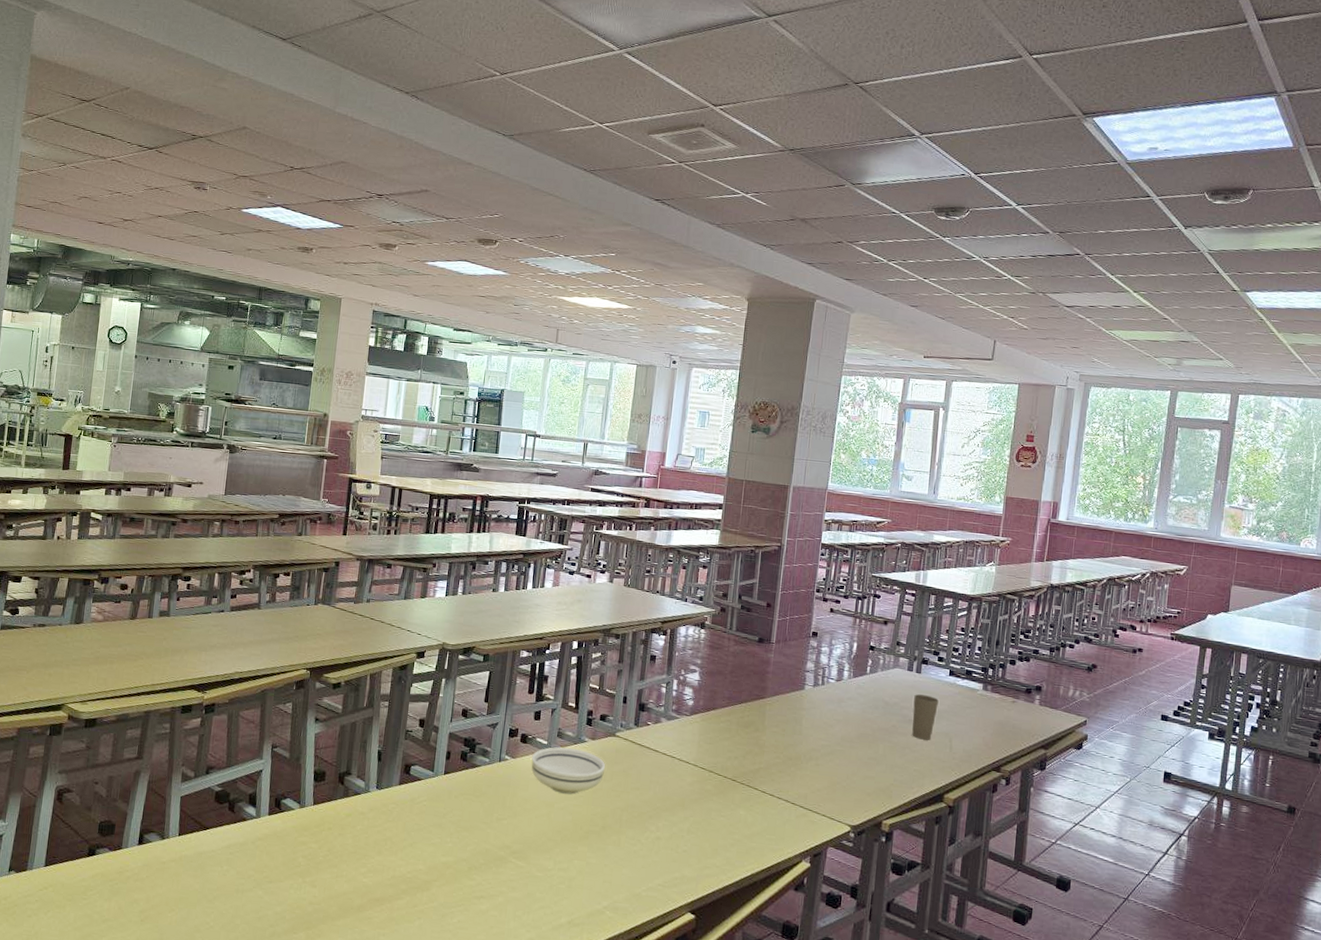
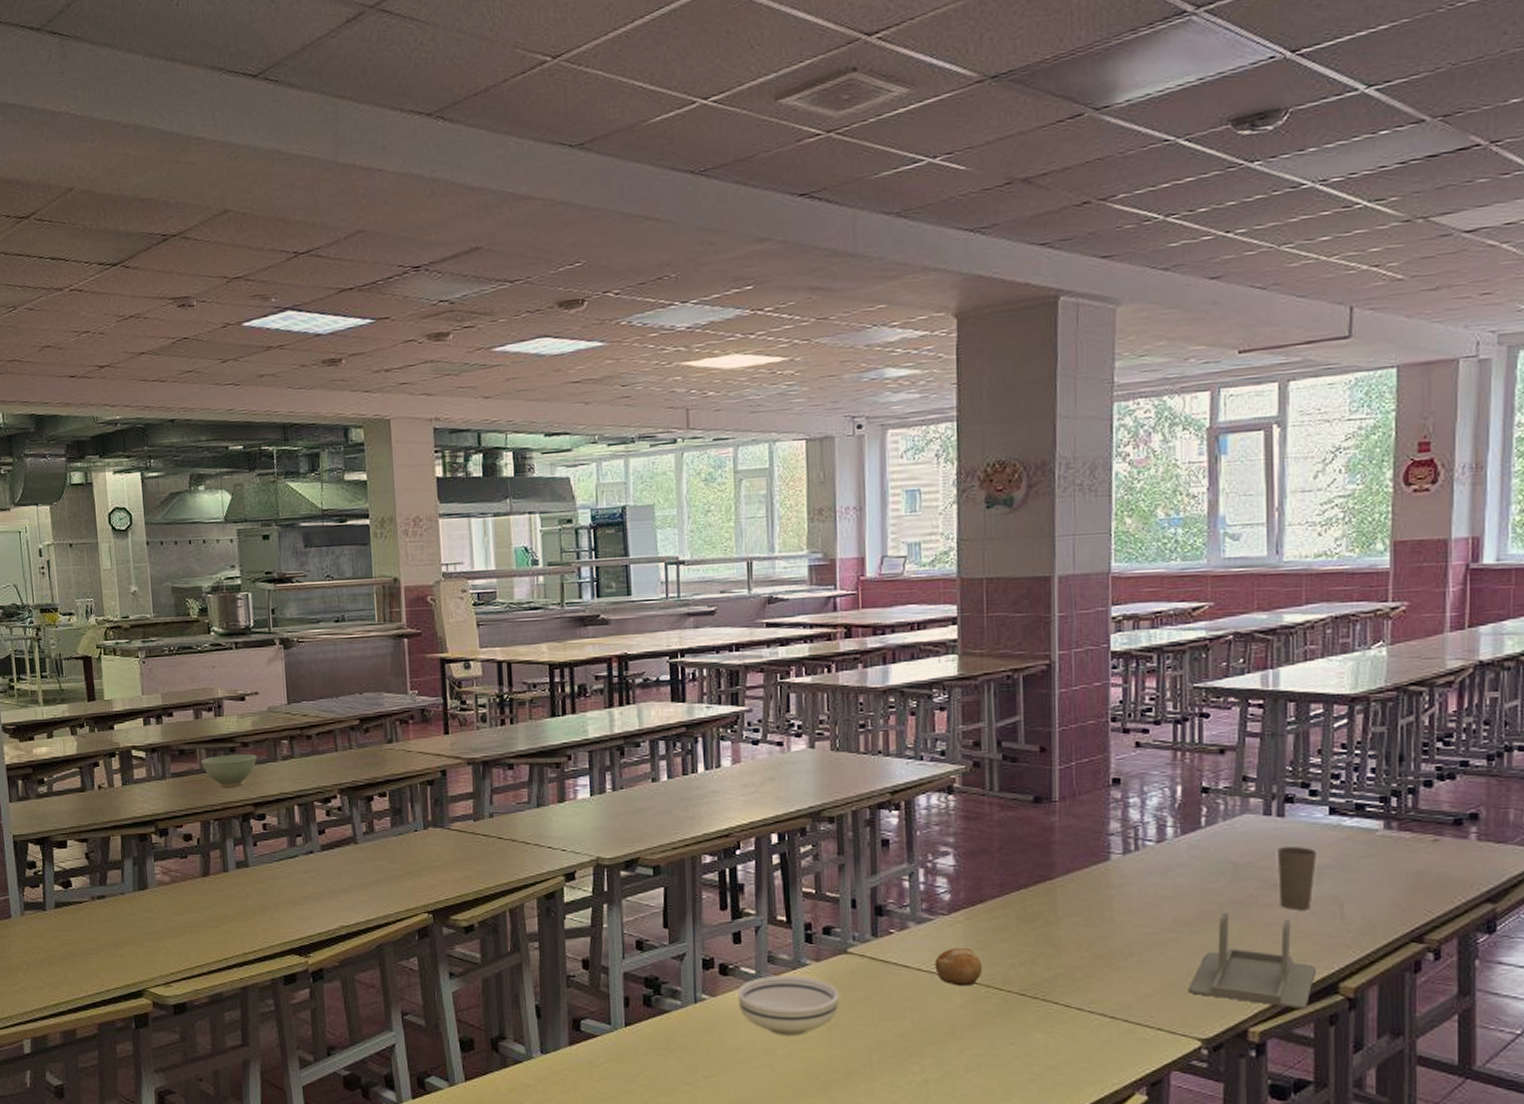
bowl: none [146,526,192,553] -> present [200,753,257,787]
bread roll: none [675,740,709,770] -> present [934,947,983,986]
napkin holder: none [846,735,930,810] -> present [1188,912,1316,1008]

